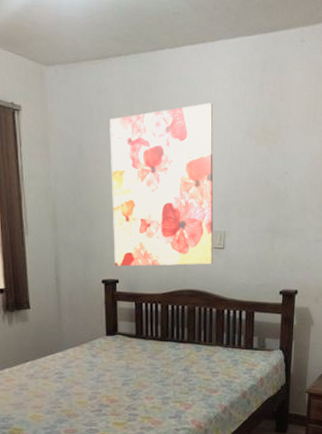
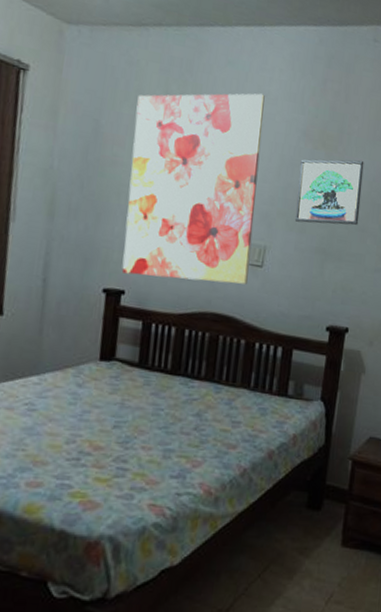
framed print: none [246,150,301,208] -> present [294,159,364,226]

